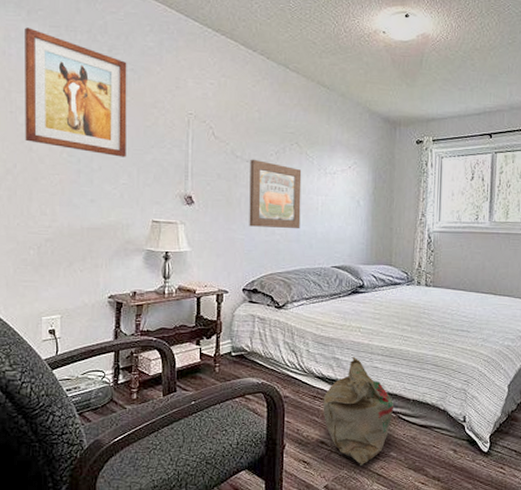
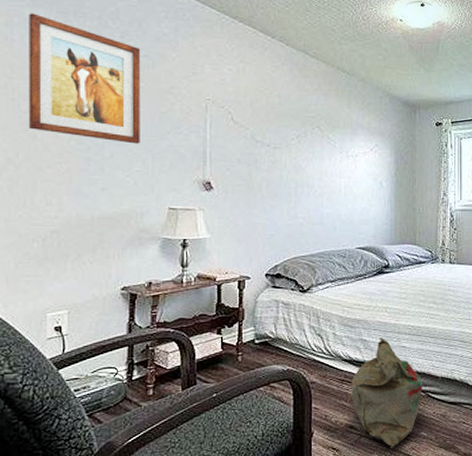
wall art: present [249,159,302,229] -> none [271,143,324,212]

